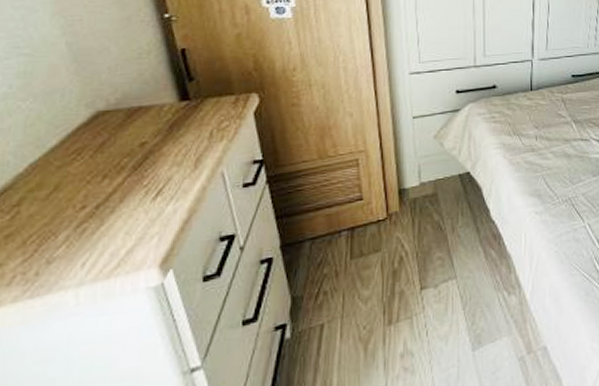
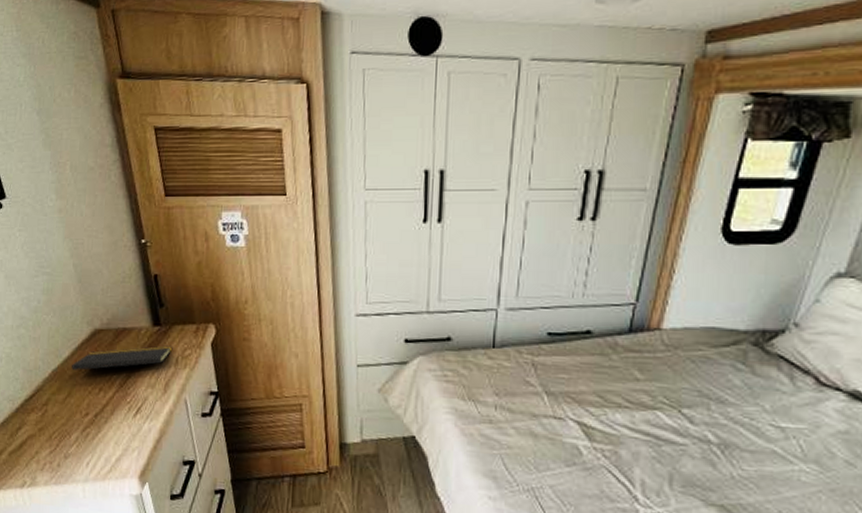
notepad: none [61,119,204,160] -> present [72,345,172,370]

